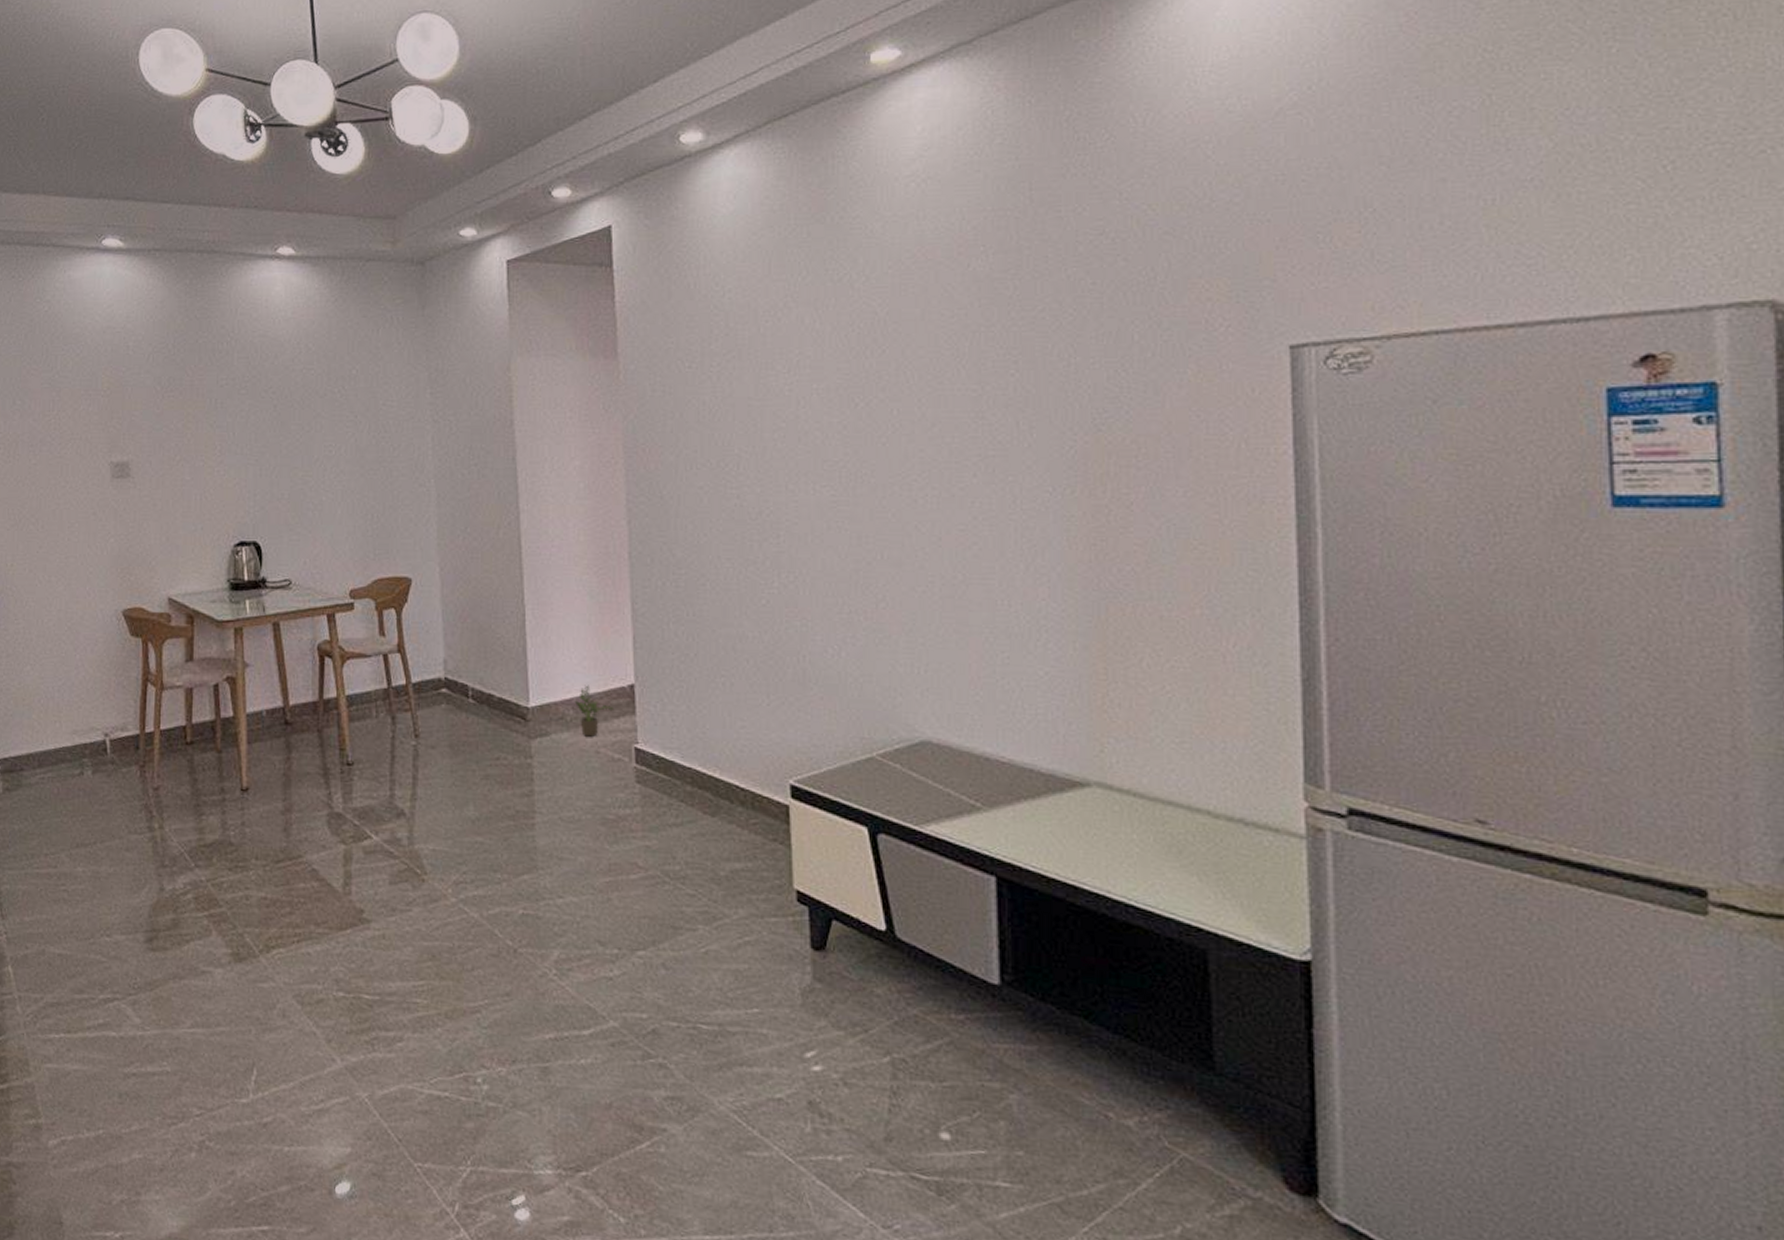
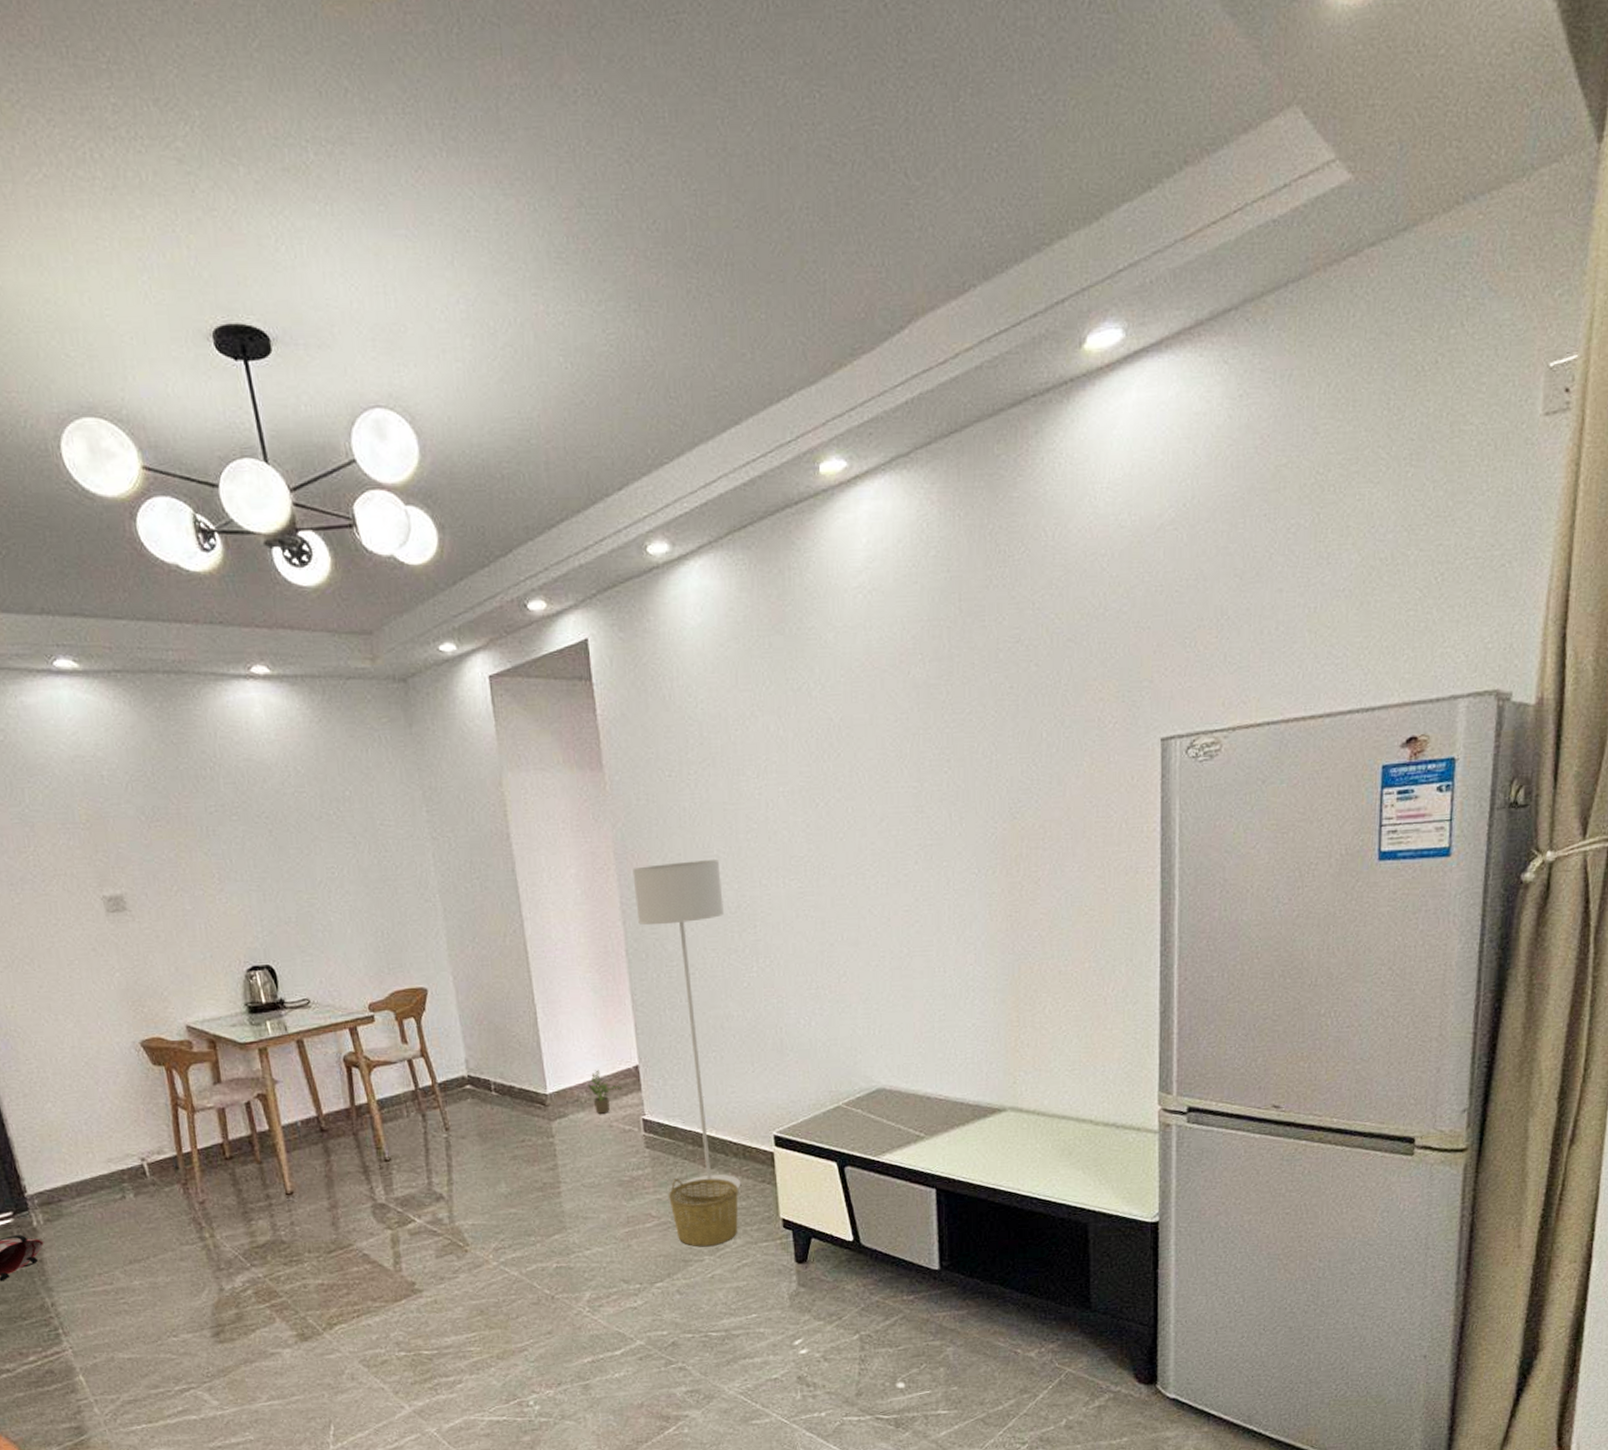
floor lamp: none [642,459,748,853] -> present [632,860,741,1199]
basket: none [658,824,743,914] -> present [668,1178,738,1247]

